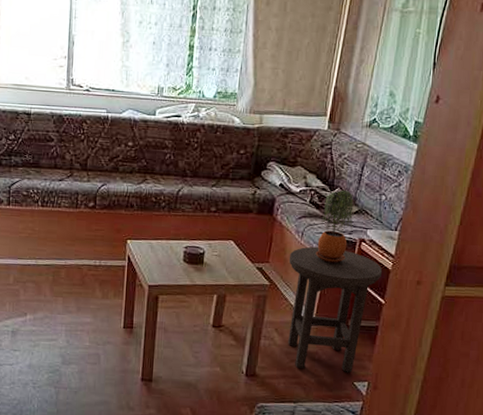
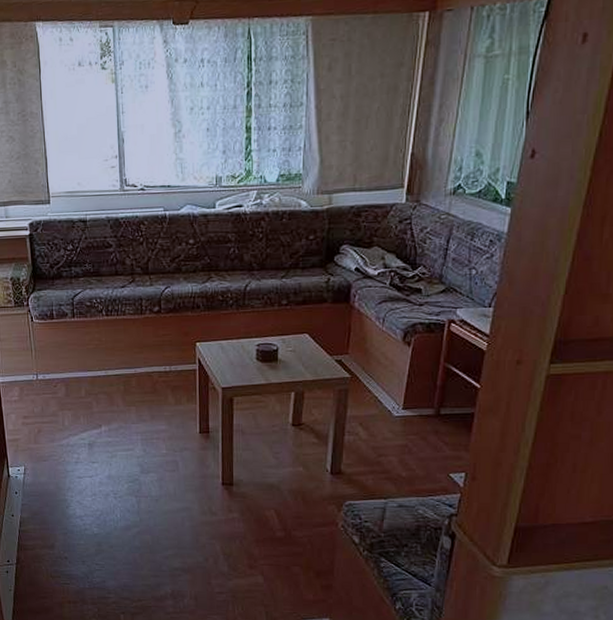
stool: present [288,246,383,373] -> none [370,332,477,464]
potted plant: present [315,189,354,263] -> none [399,267,440,349]

